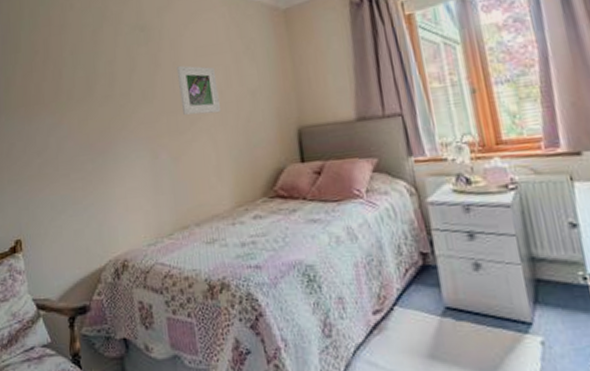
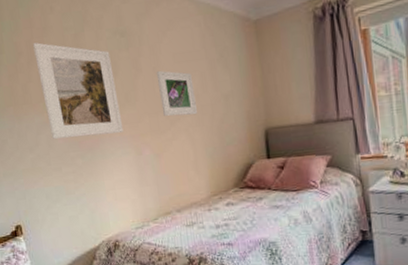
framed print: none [50,40,139,142] -> present [33,42,124,139]

